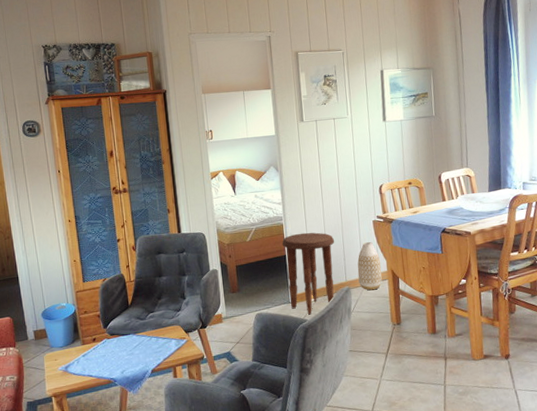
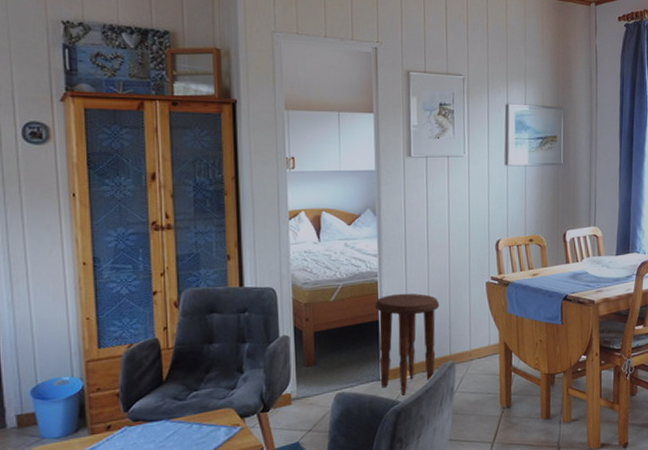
vase: present [357,241,382,291] -> none [464,307,493,367]

